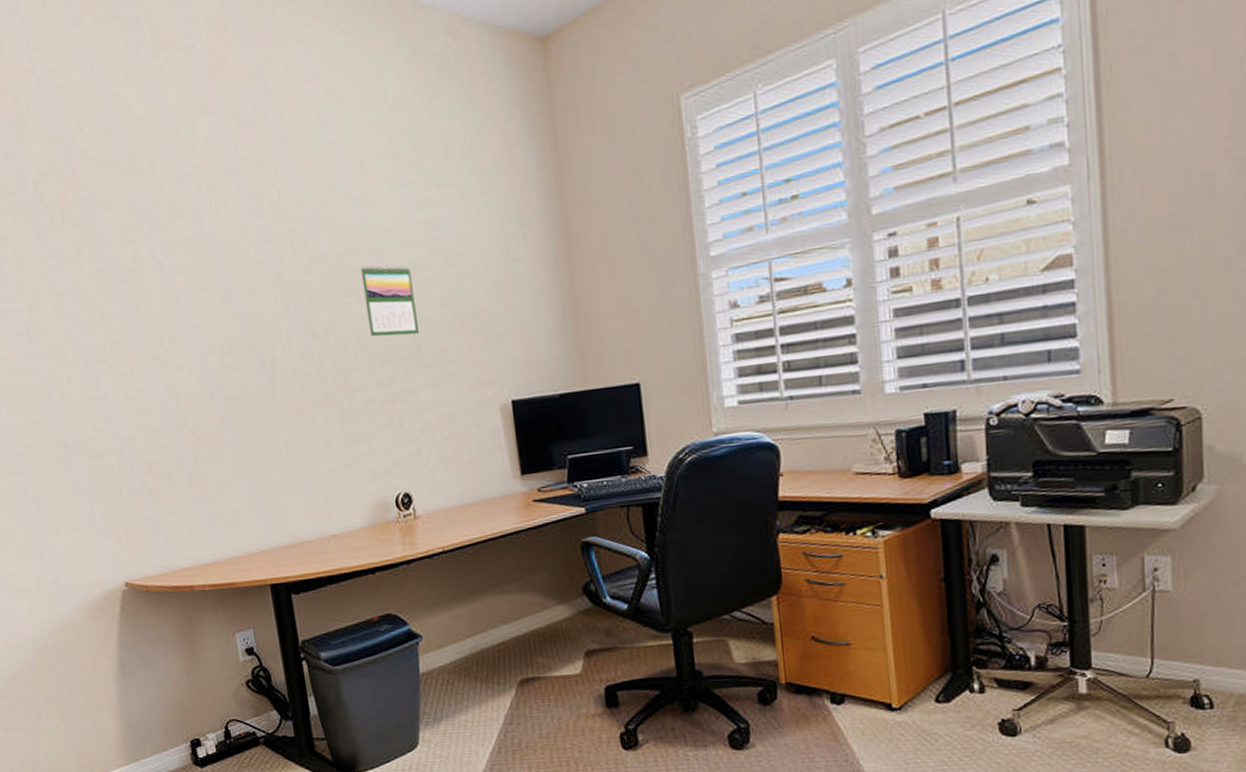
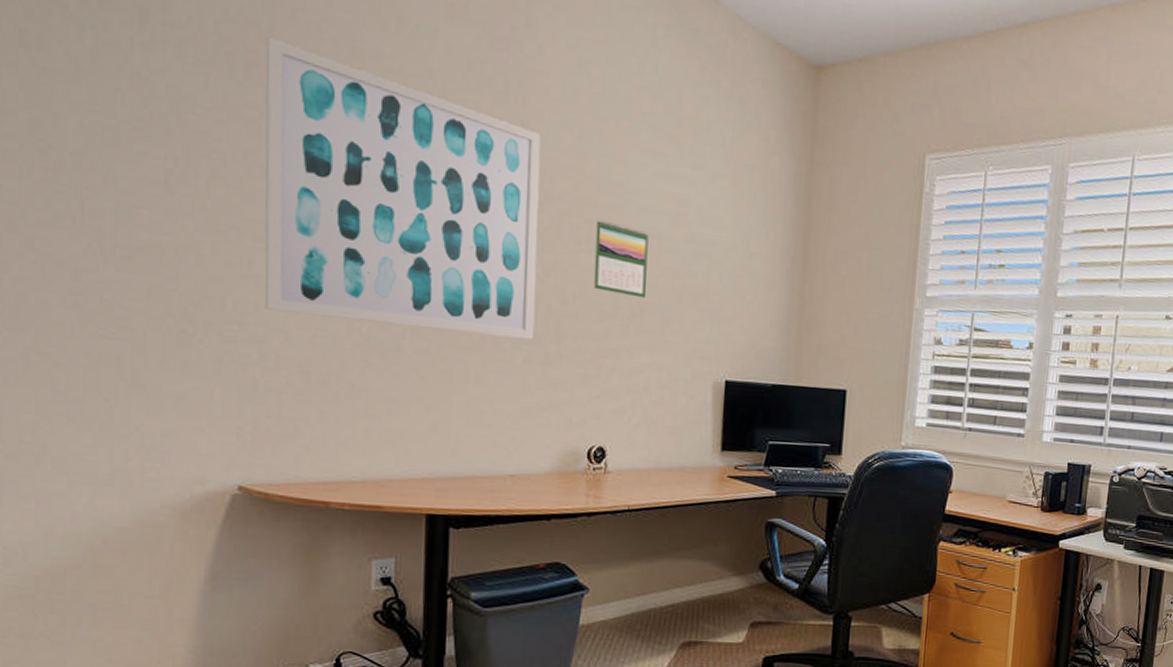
wall art: none [70,180,328,423] -> present [264,37,541,340]

